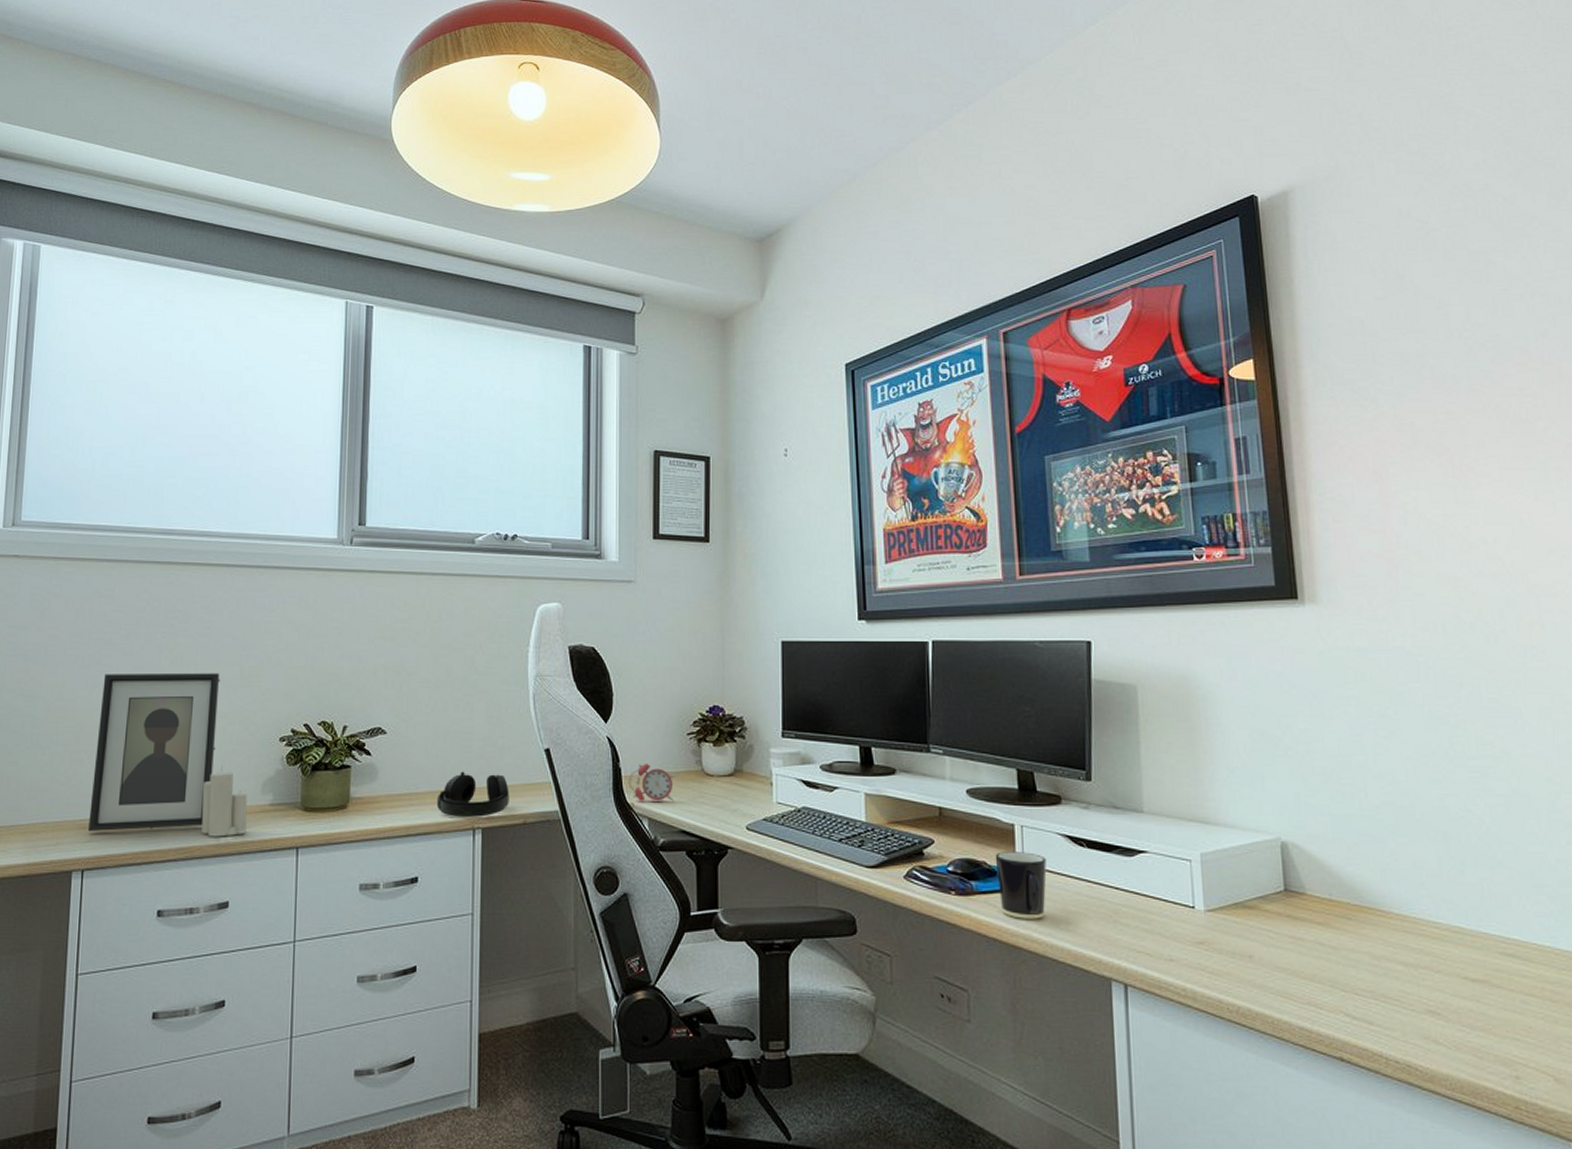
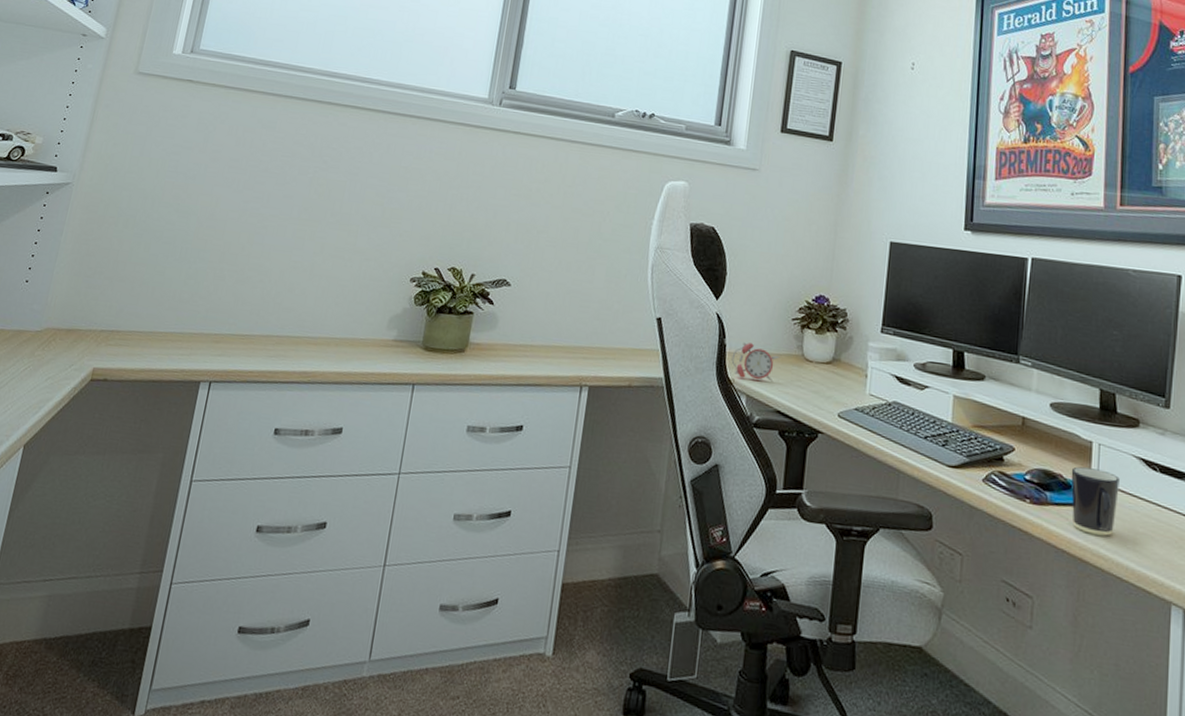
picture frame: present [87,672,220,832] -> none [220,199,363,354]
candle: present [201,766,248,837] -> none [326,298,374,366]
headphones: present [436,771,509,818] -> none [549,329,619,376]

